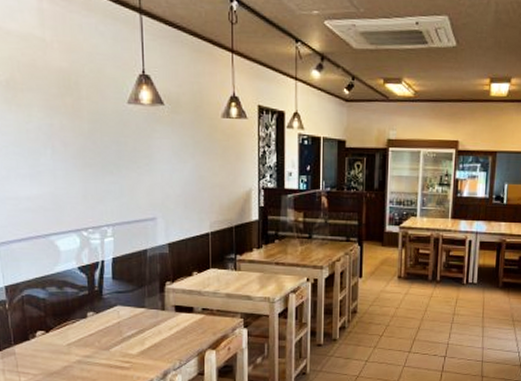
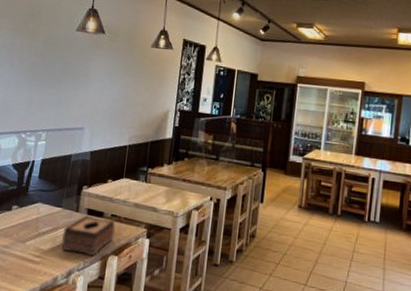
tissue box: none [151,312,209,353] -> present [61,216,116,256]

